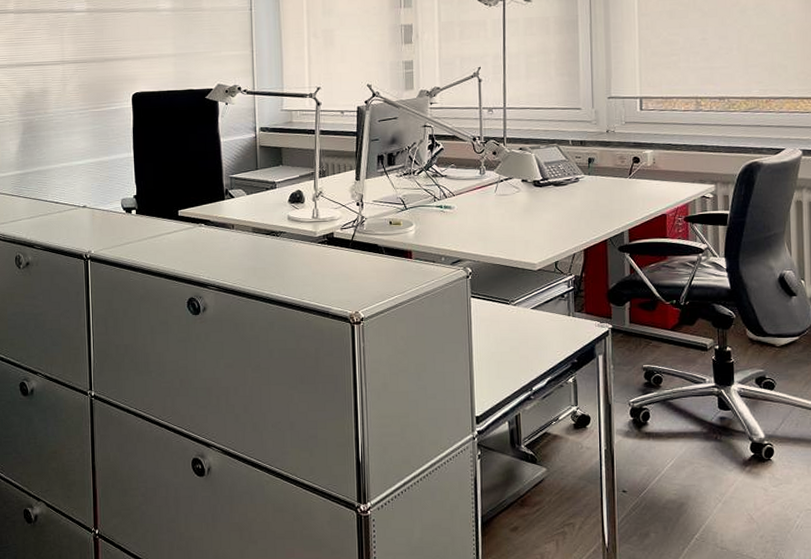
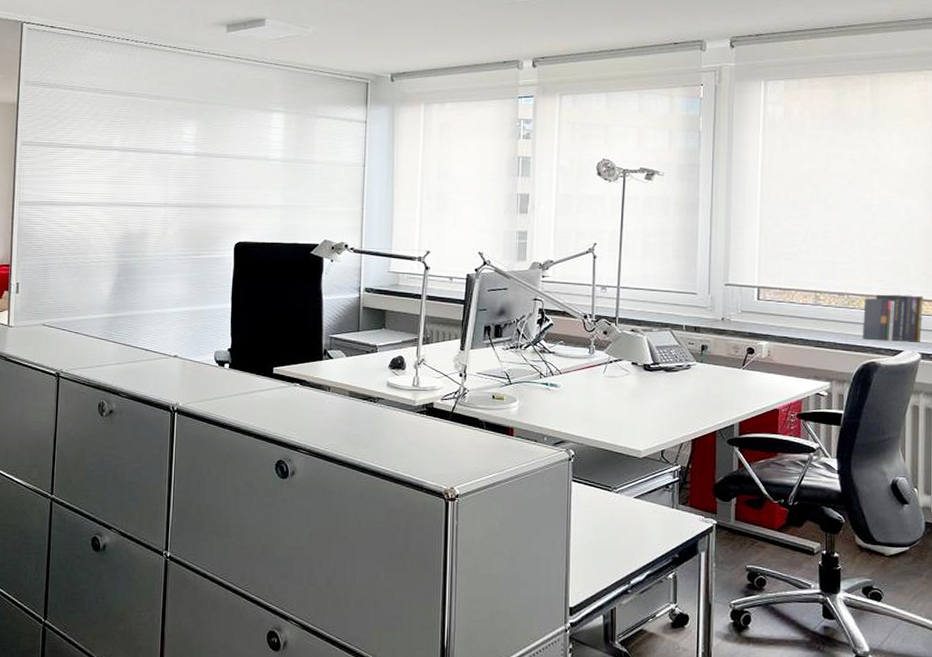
books: none [744,94,802,142] -> present [862,294,923,342]

